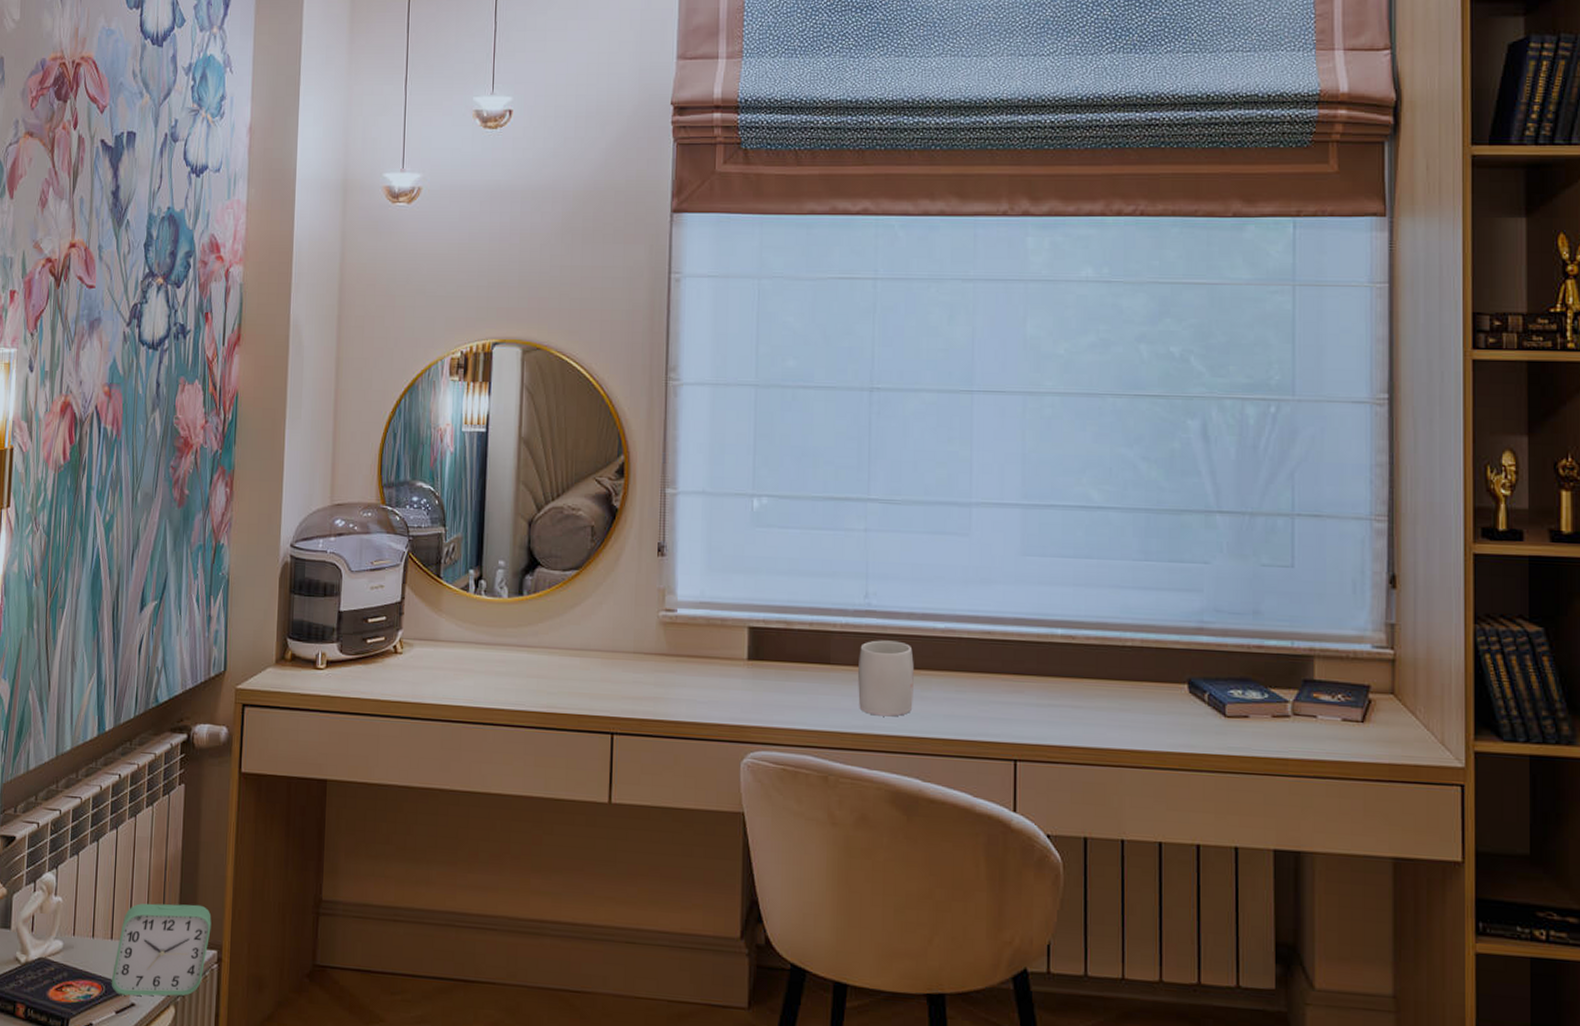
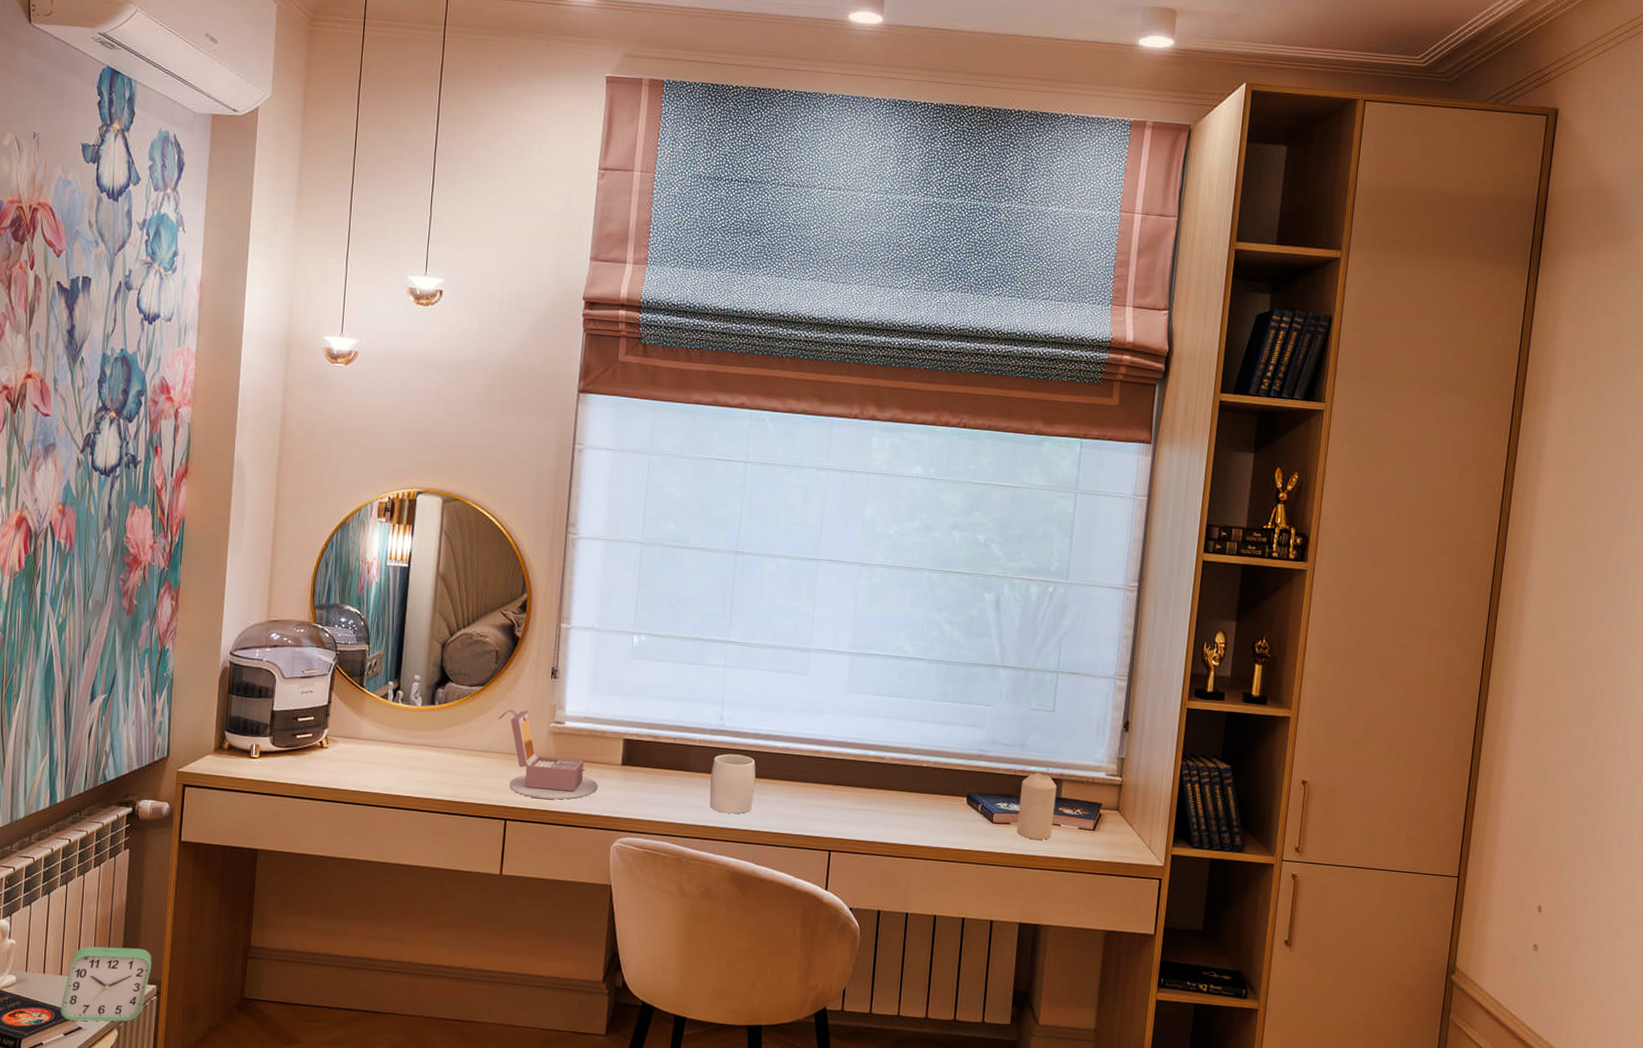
jewelry box: none [598,596,720,707] -> present [499,709,598,800]
candle: none [1258,647,1307,738] -> present [1016,772,1057,840]

